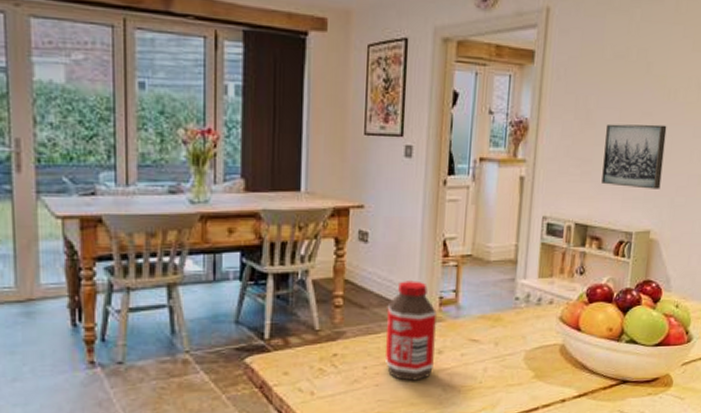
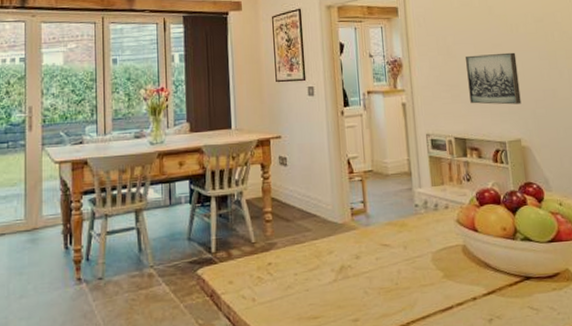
bottle: present [386,281,437,381] -> none [308,195,354,285]

